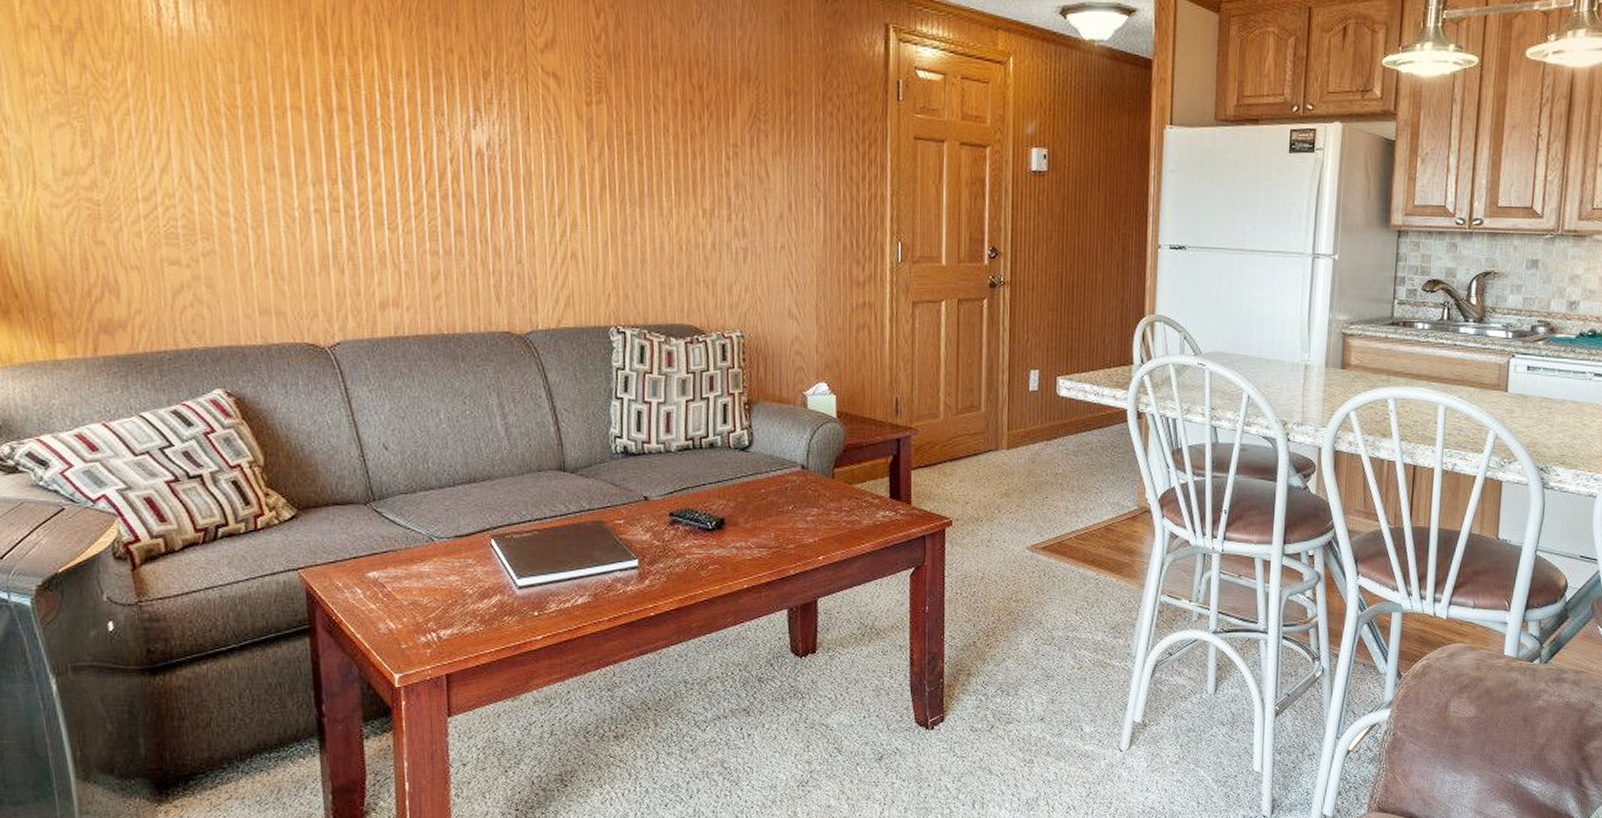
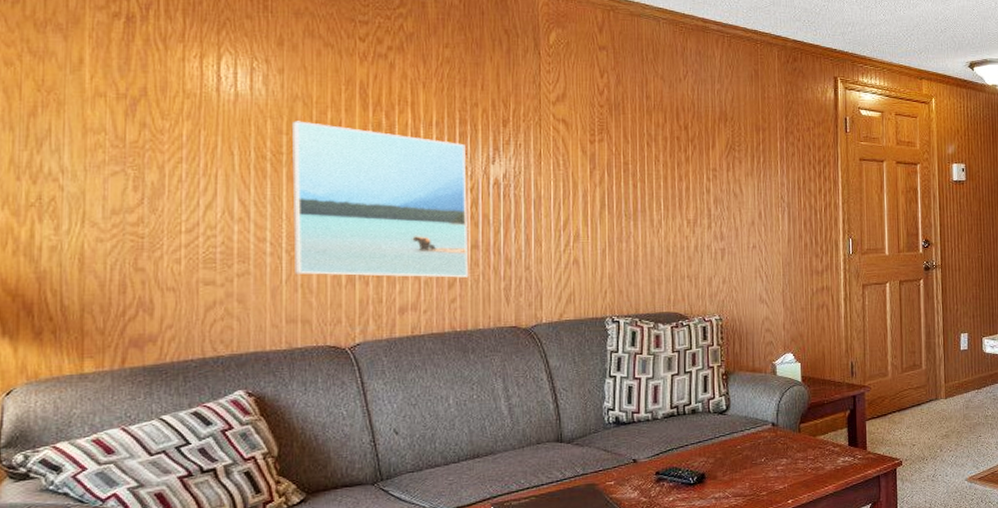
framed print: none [244,65,454,270] -> present [291,121,469,278]

